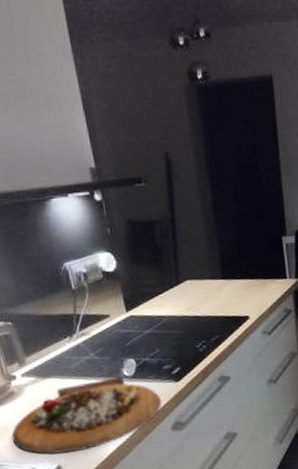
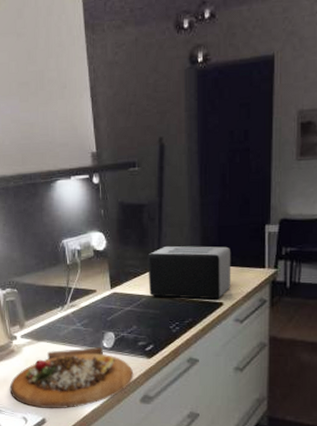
toaster: none [164,259,255,316] -> present [148,245,231,300]

